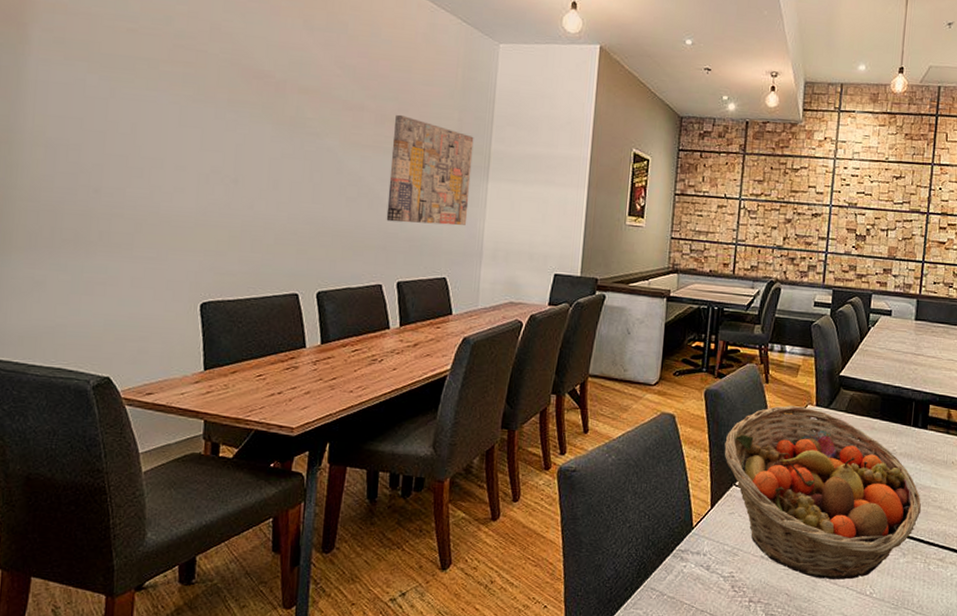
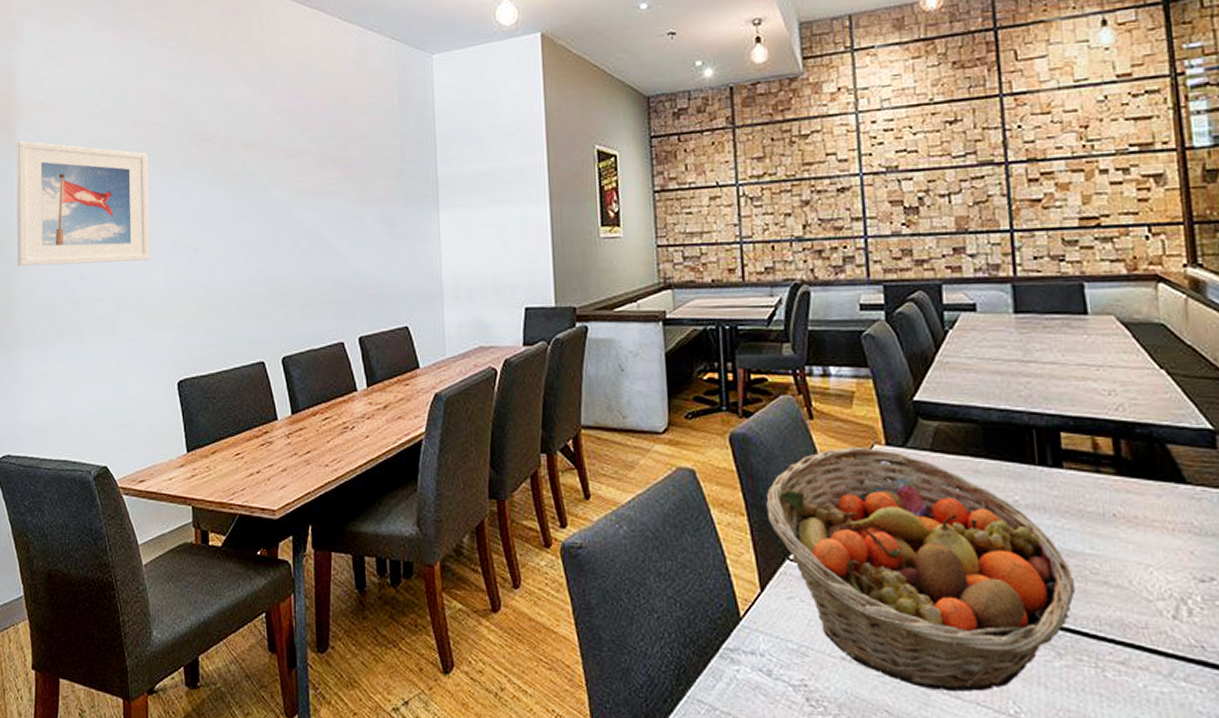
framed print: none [17,38,189,183] -> present [16,140,150,267]
wall art: present [386,114,474,226] -> none [336,152,423,271]

